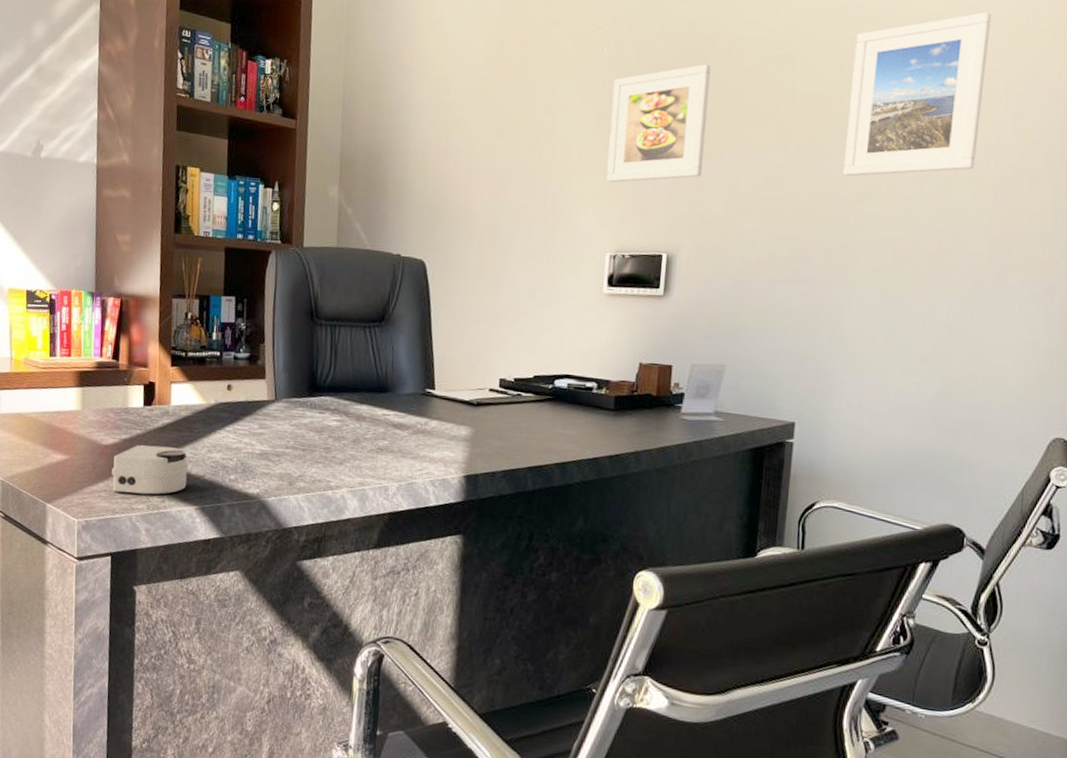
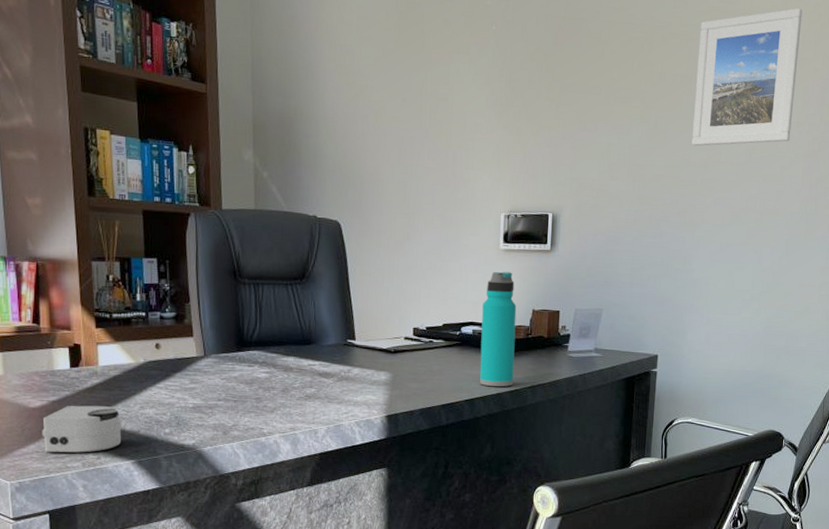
water bottle: none [574,318,621,451] -> present [479,271,517,387]
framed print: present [606,64,711,182] -> none [499,44,584,149]

